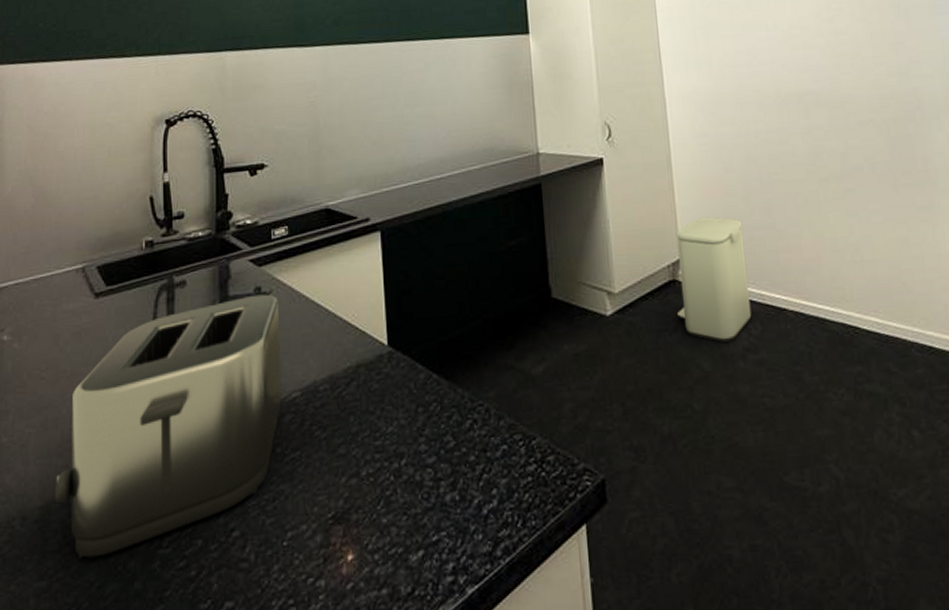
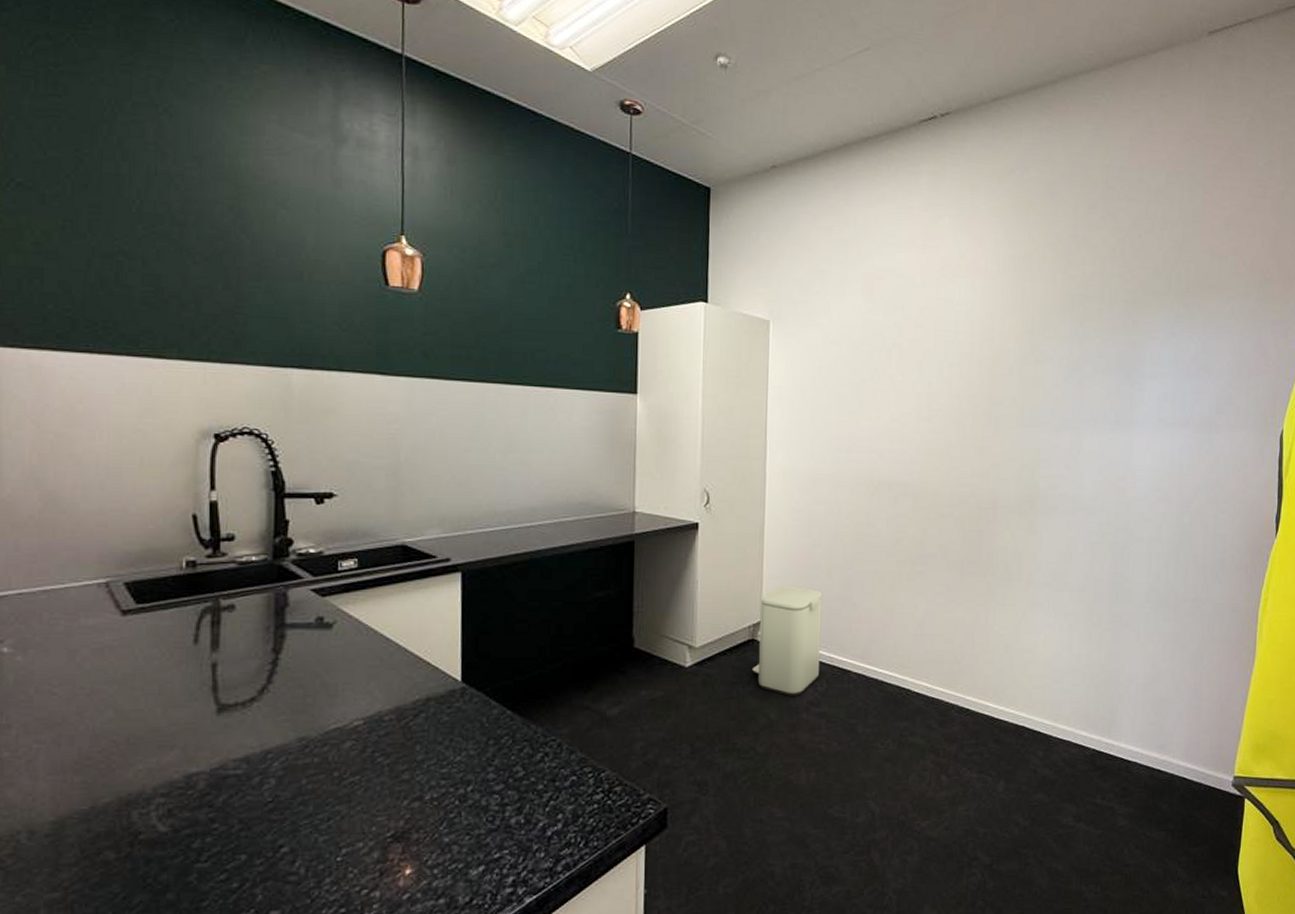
toaster: present [54,294,282,558] -> none [70,624,344,871]

